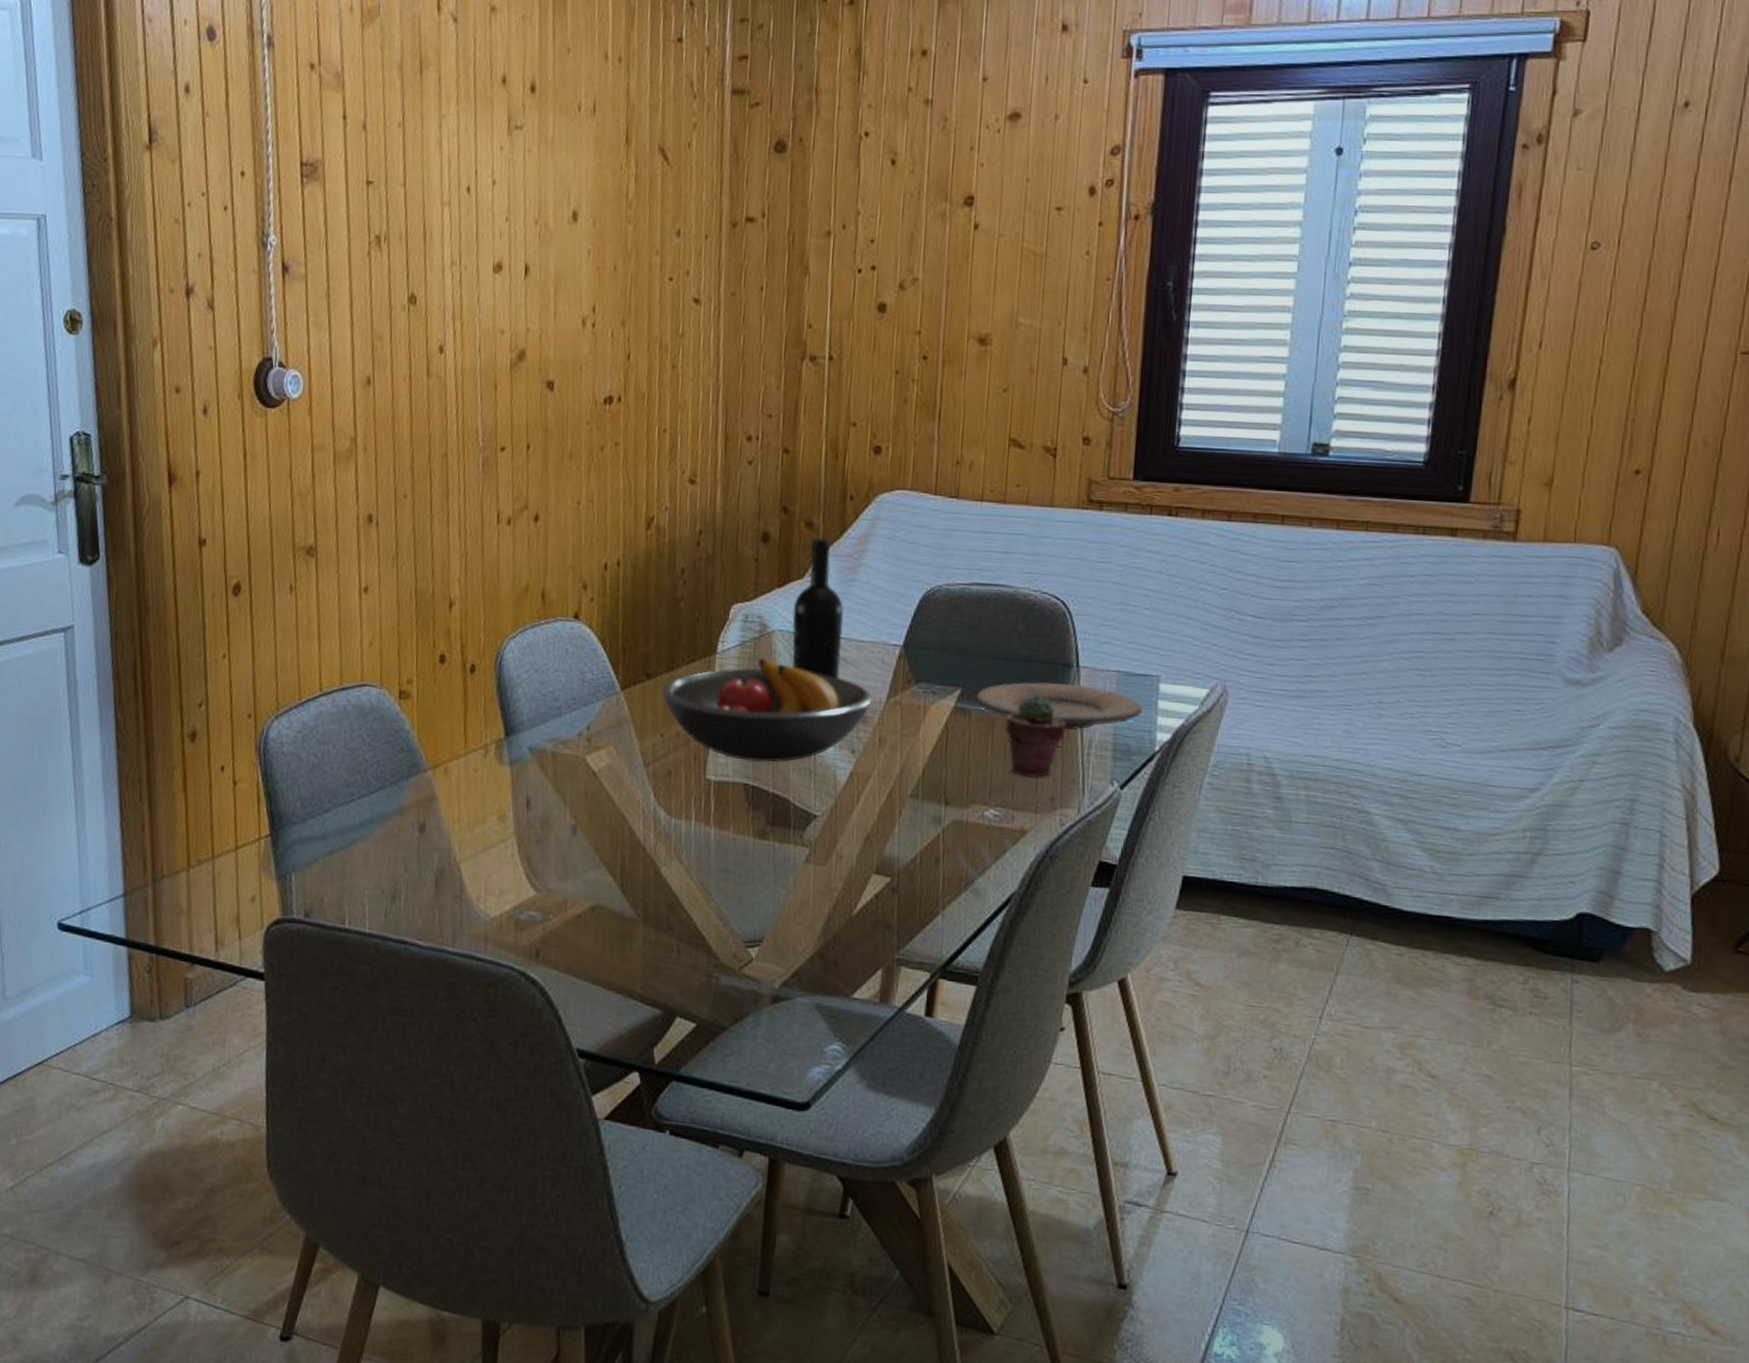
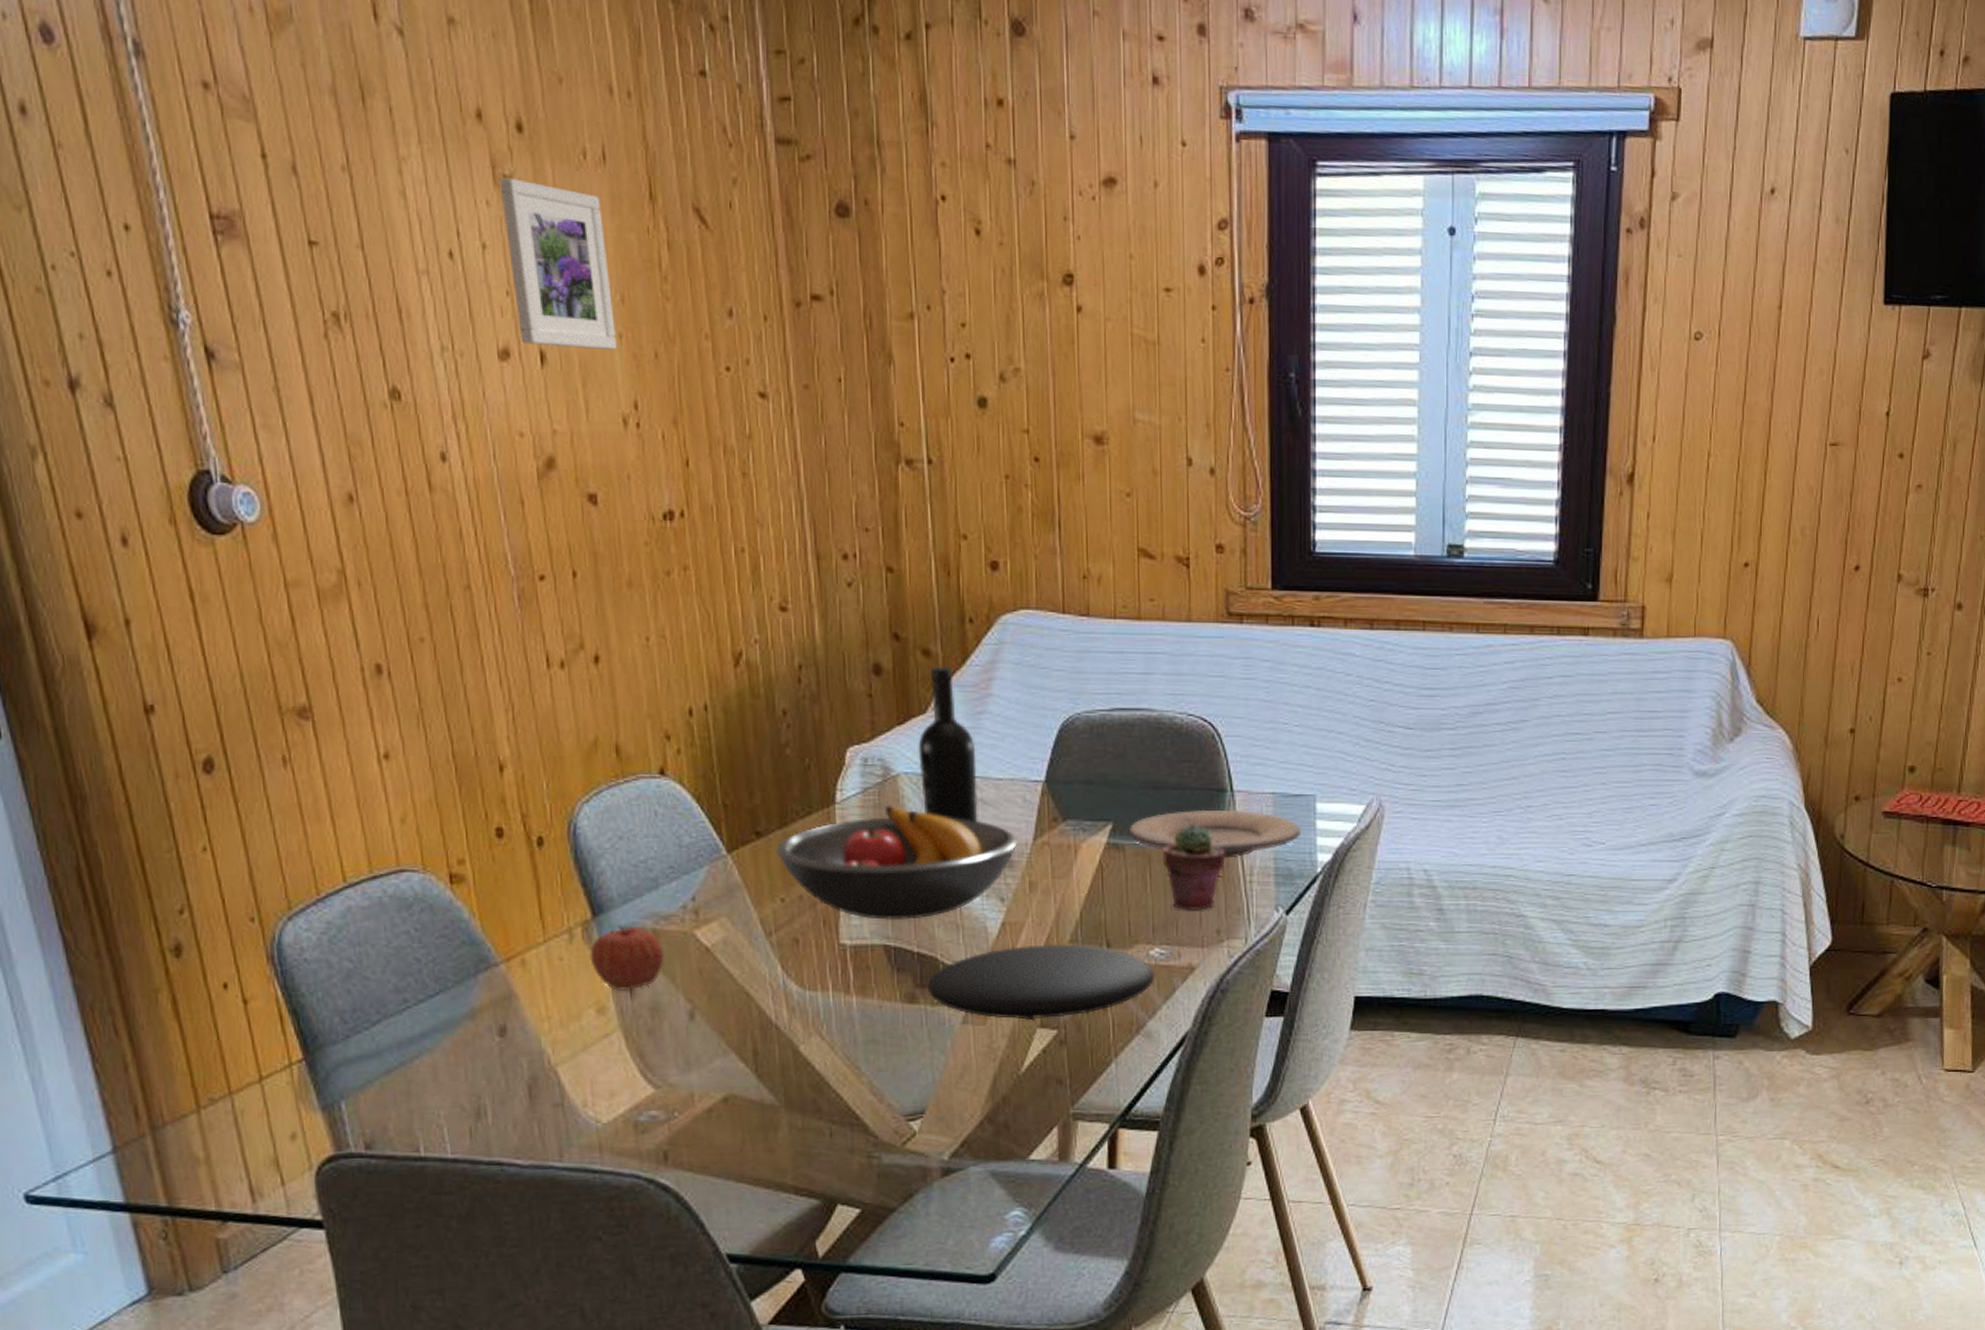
apple: none [498,745,560,803] -> present [590,925,665,990]
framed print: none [512,128,587,264] -> present [499,178,618,350]
plate: none [777,795,988,867] -> present [927,944,1155,1021]

